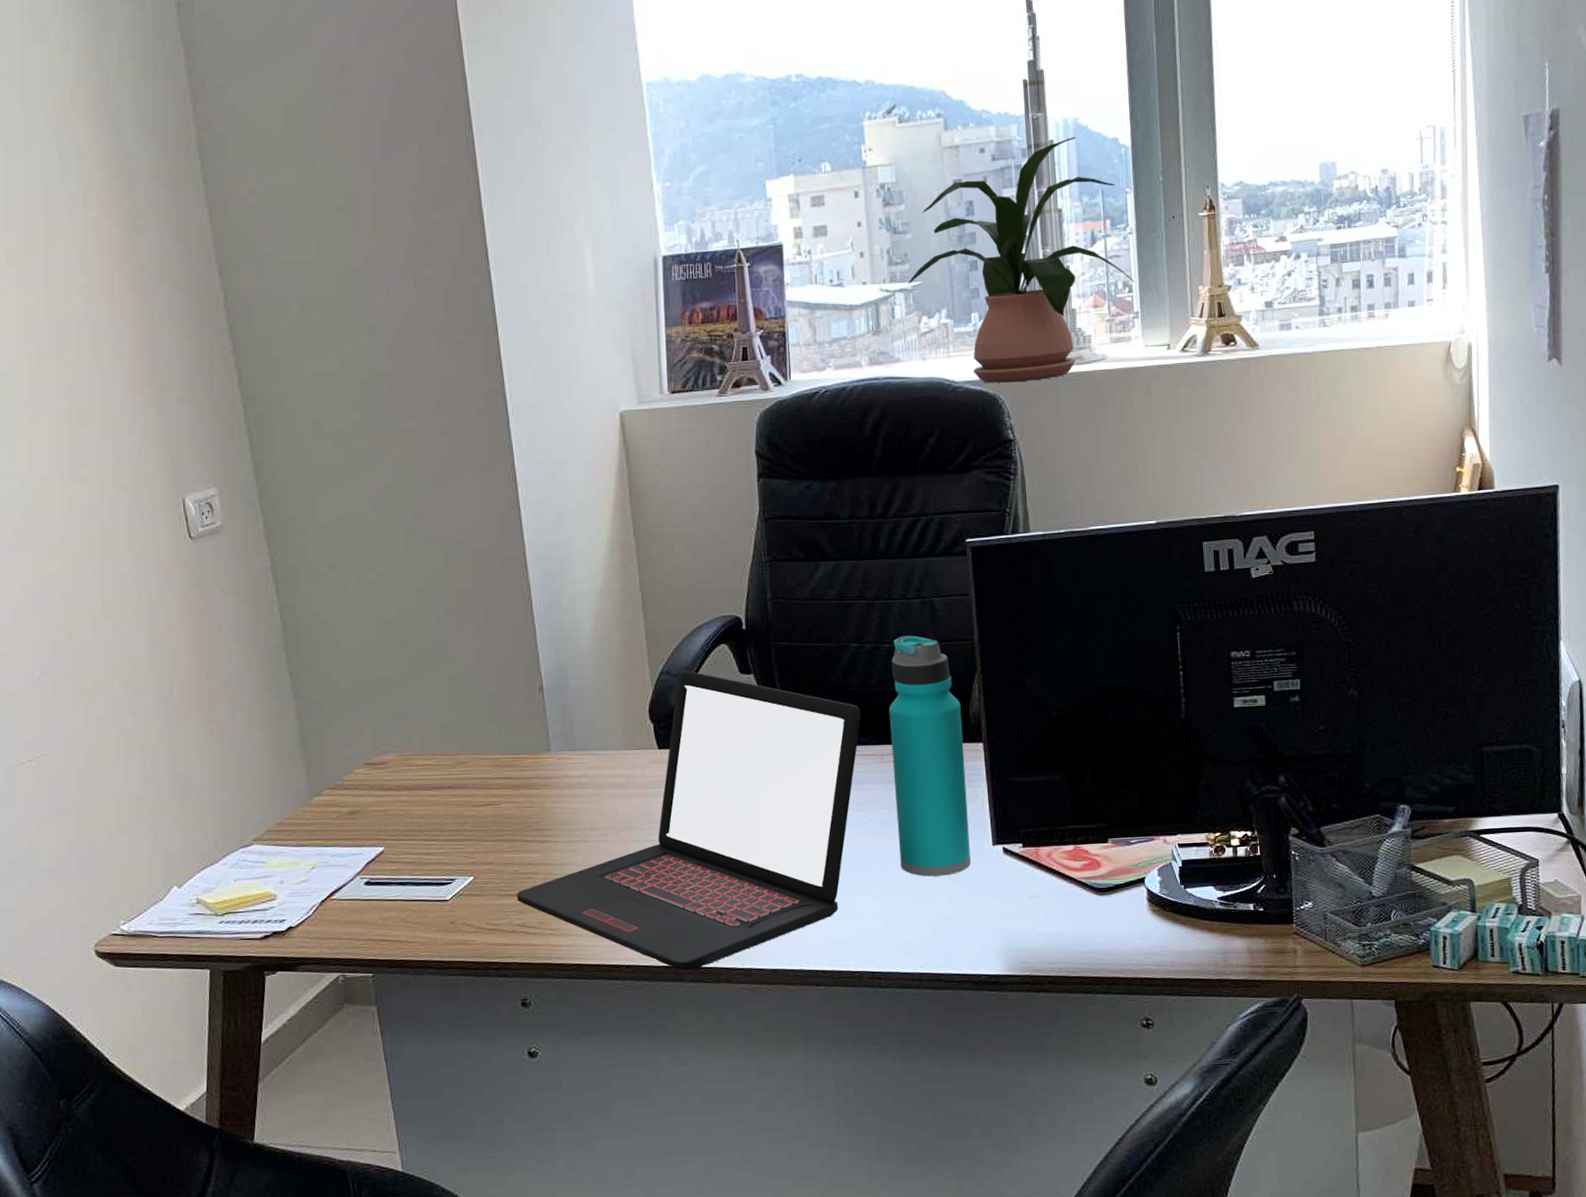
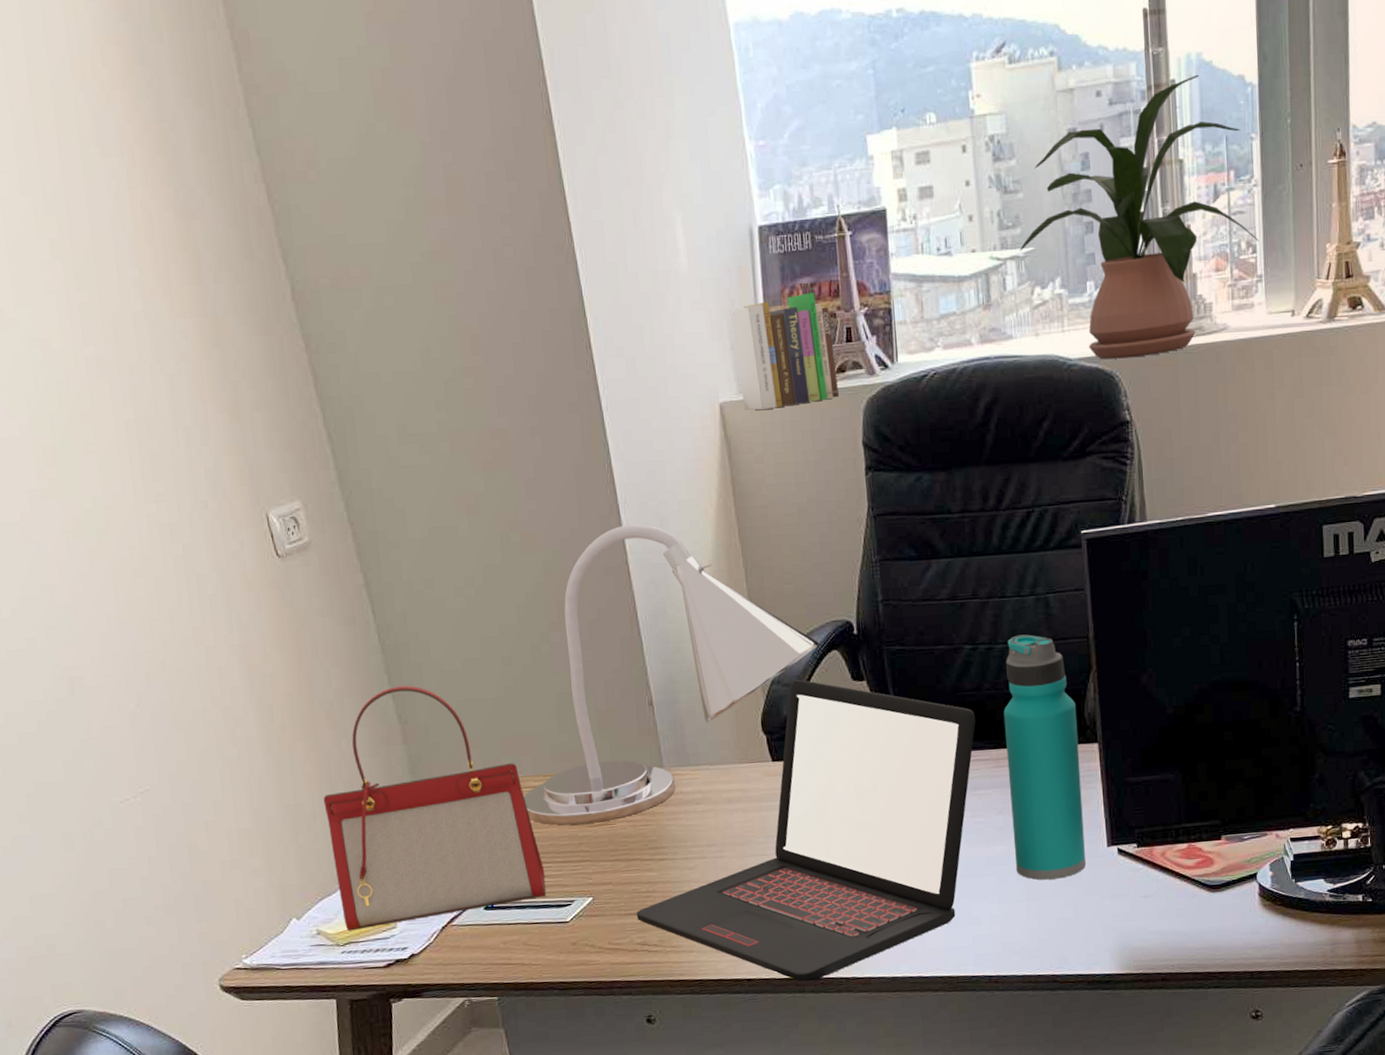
handbag: none [214,664,428,901] -> present [323,686,546,931]
table lamp: none [411,519,709,804] -> present [524,523,820,825]
books: none [633,315,735,420] -> present [730,292,840,411]

